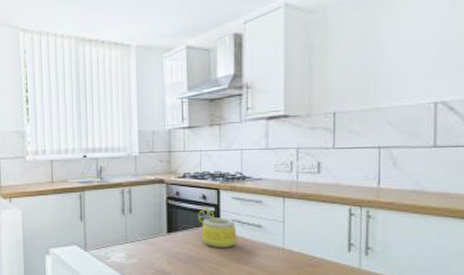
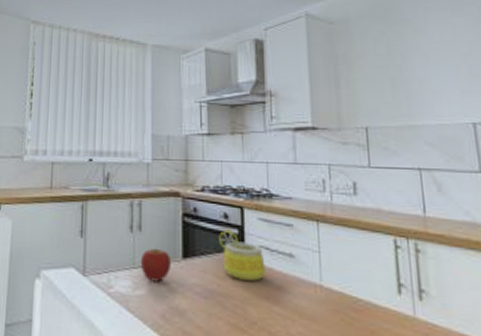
apple: none [131,226,157,253] -> present [140,248,171,282]

